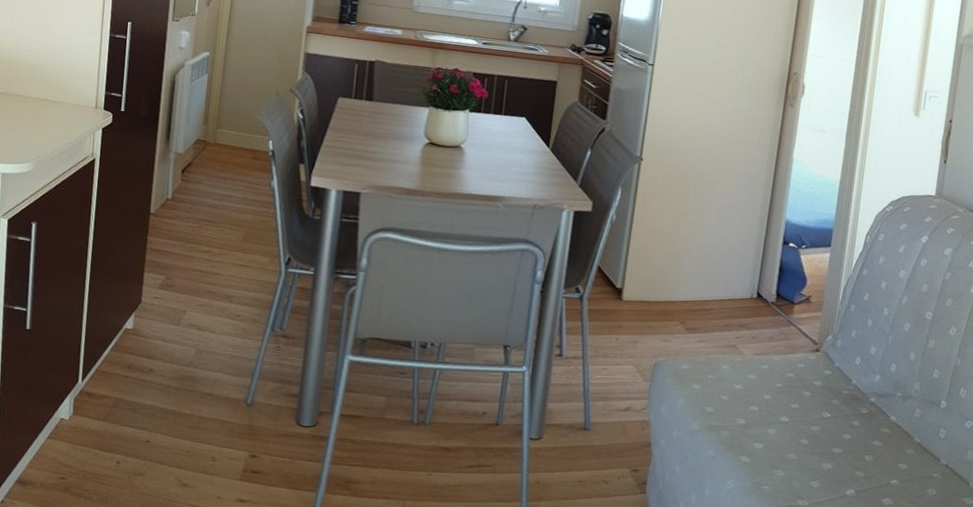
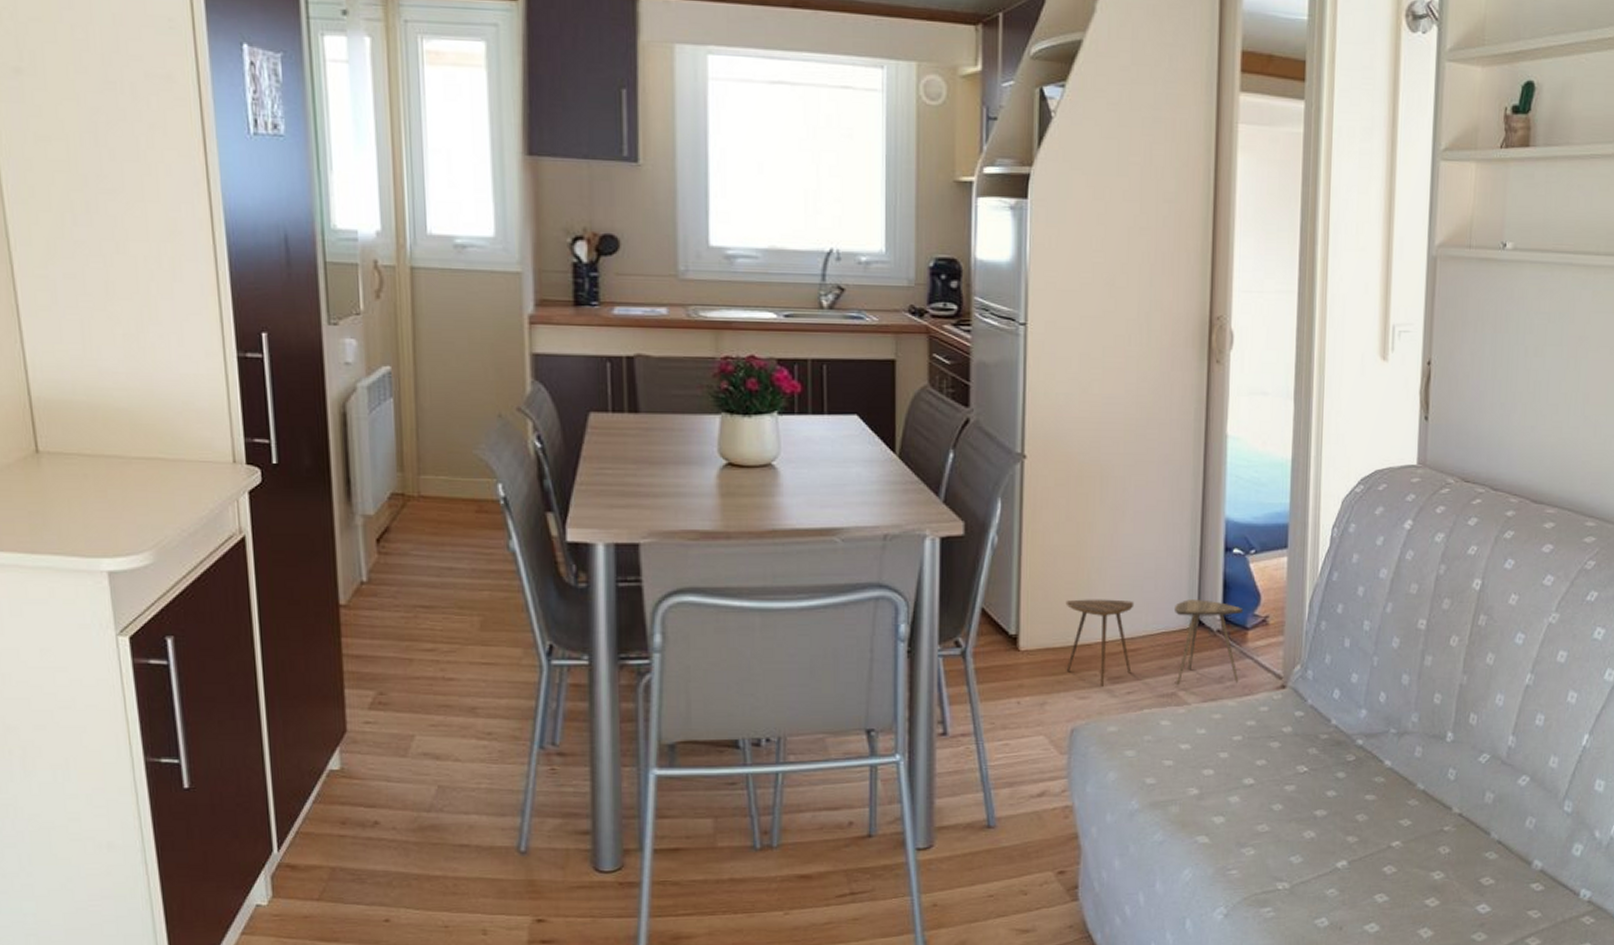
side table: none [655,267,793,344] -> present [1066,599,1244,686]

